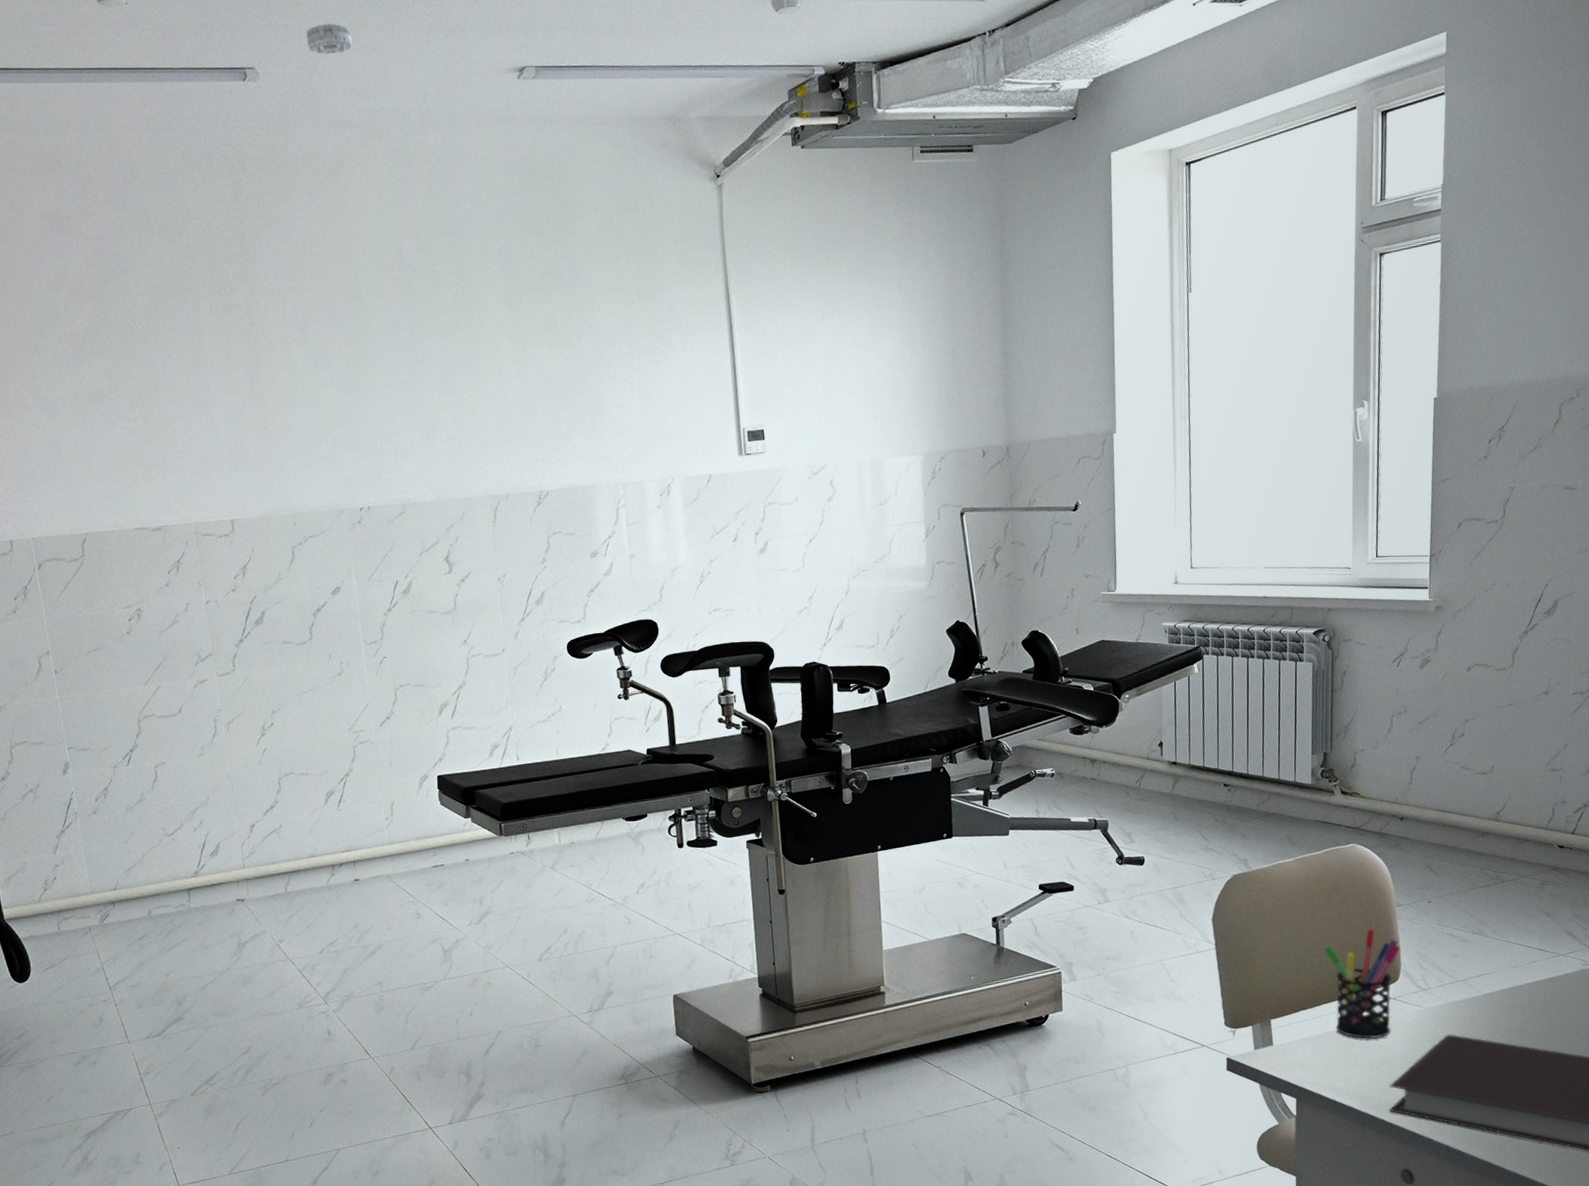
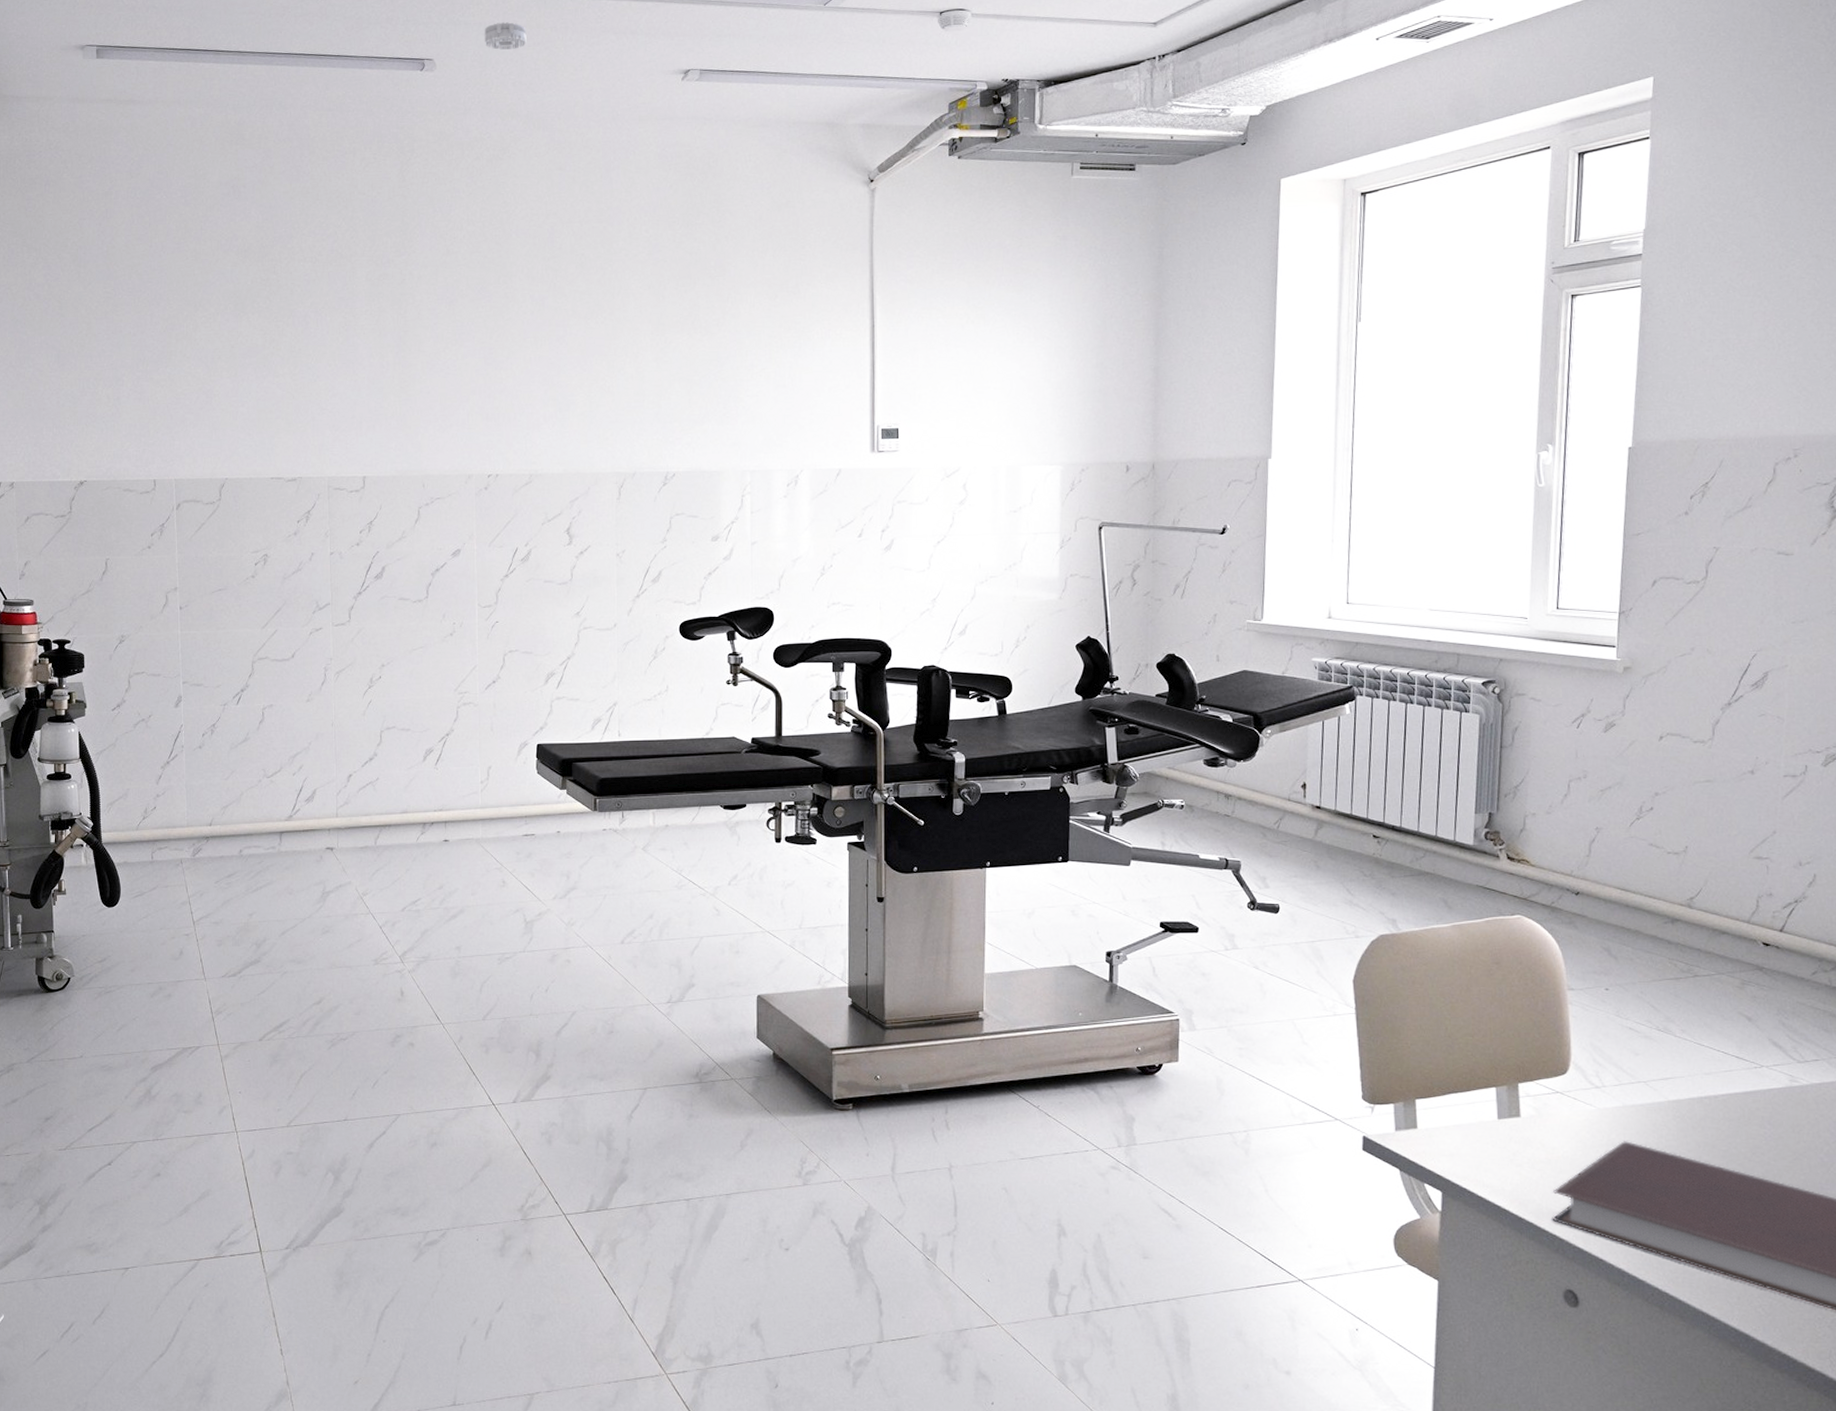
pen holder: present [1324,928,1401,1039] -> none [1481,1011,1572,1136]

